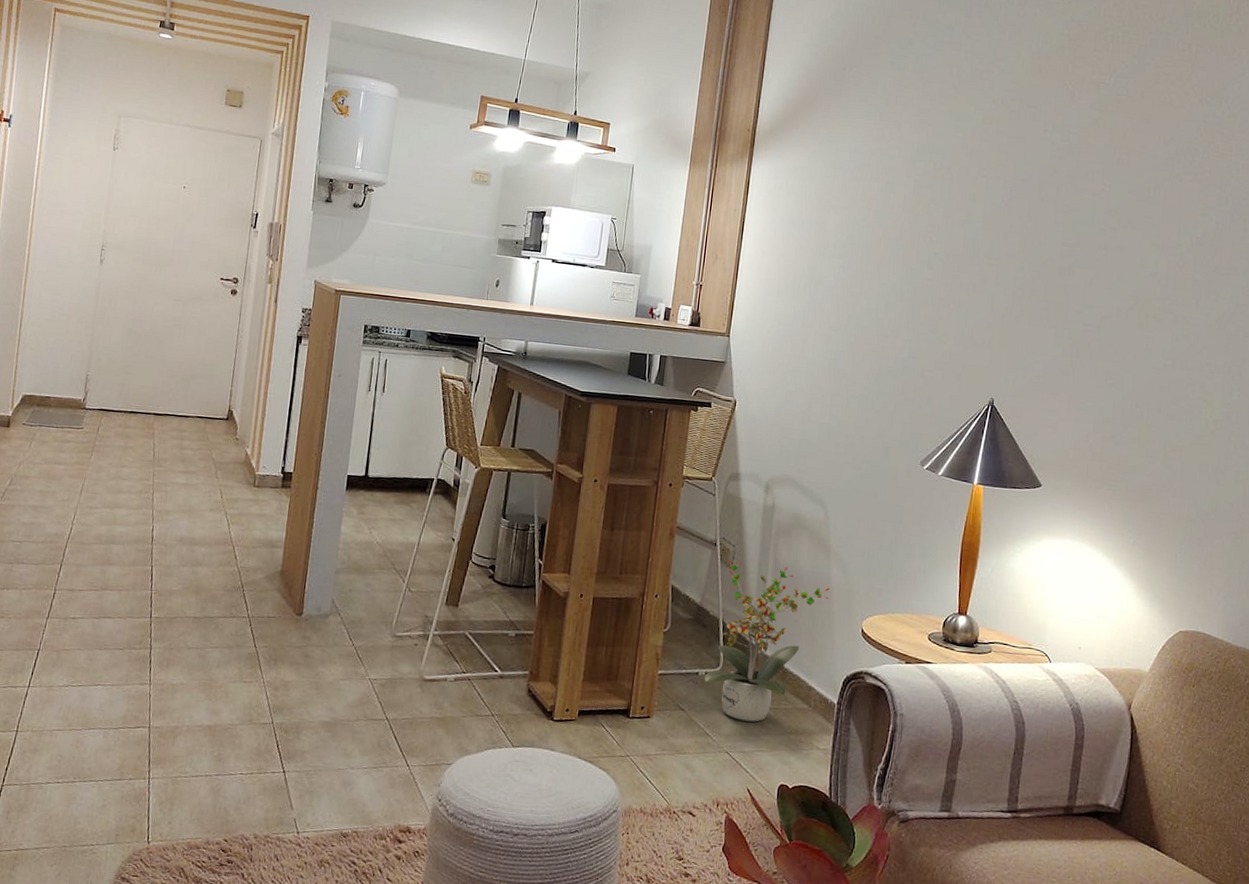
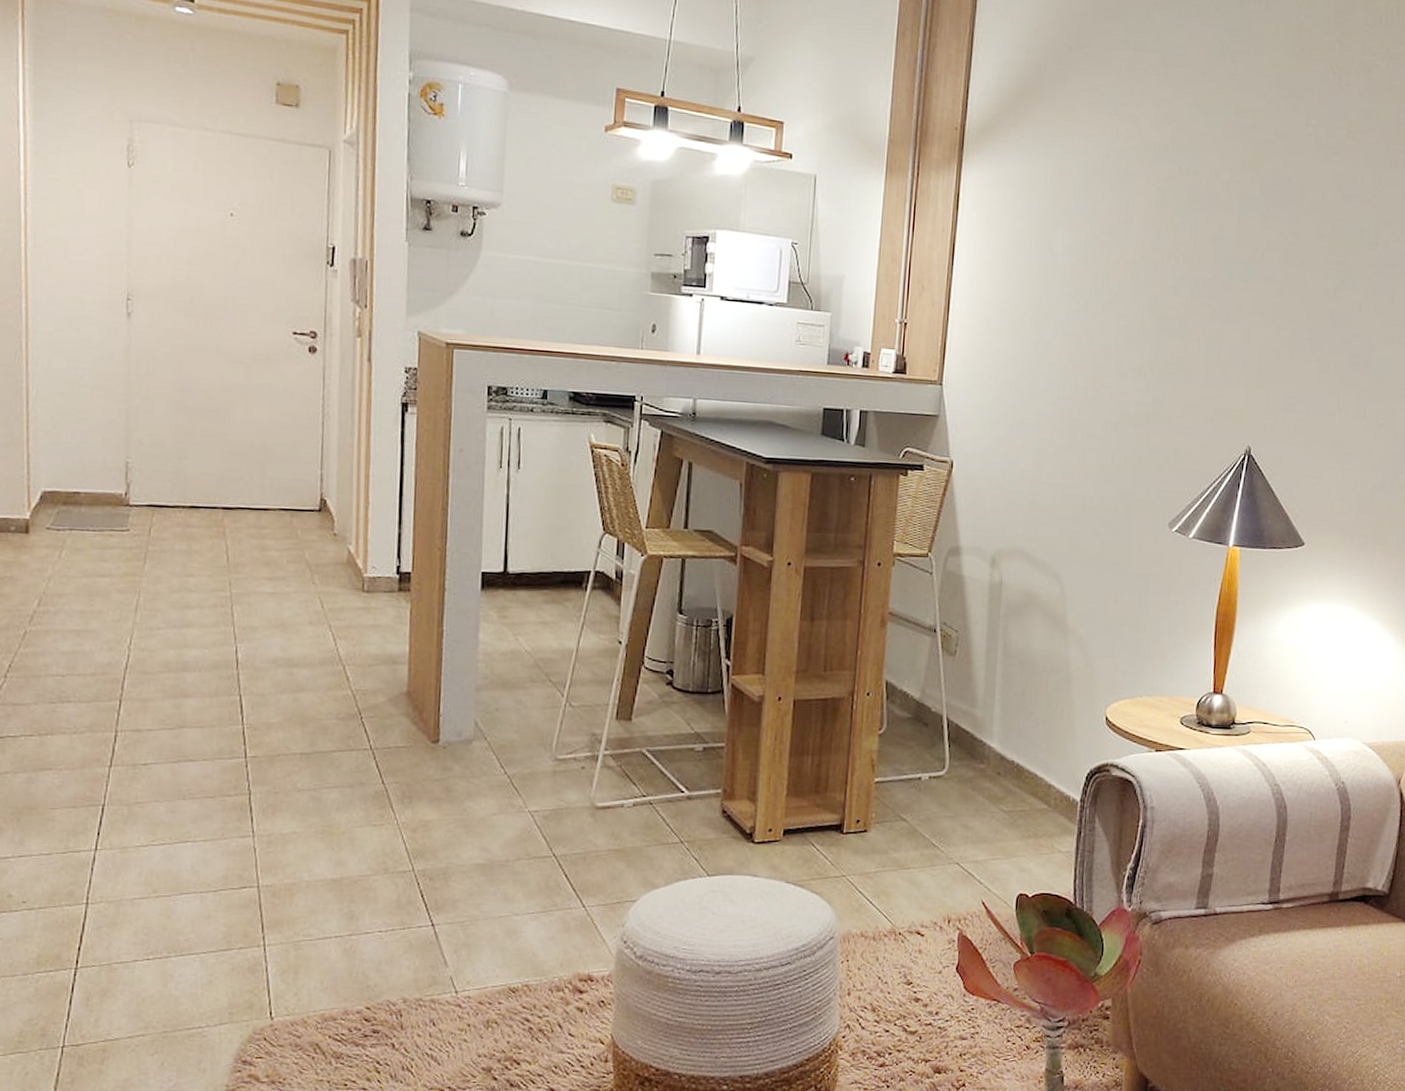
potted plant: present [705,560,829,722] -> none [929,647,1068,828]

